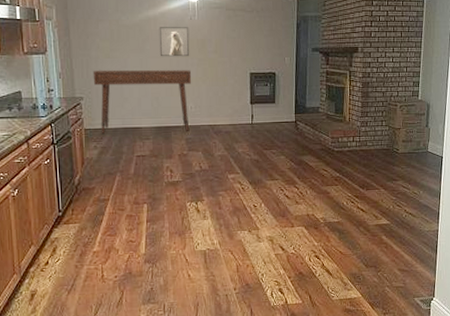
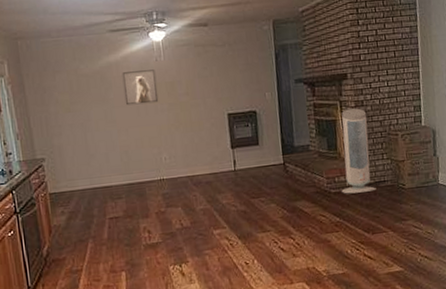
desk: present [93,69,192,133] -> none [53,116,165,197]
air purifier: none [343,79,374,153] -> present [341,108,376,194]

